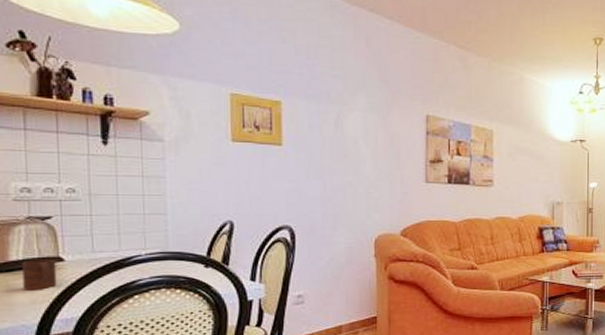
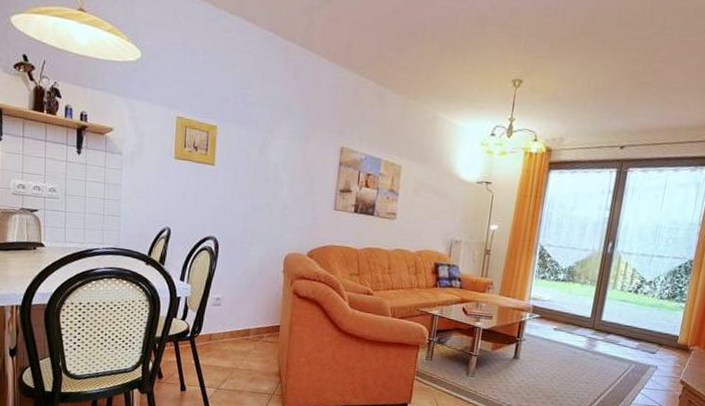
cup: present [22,259,57,290] -> none [16,242,39,268]

